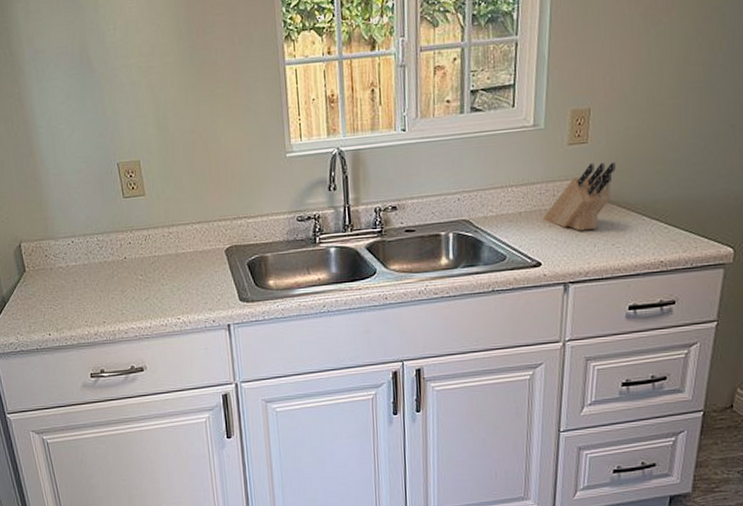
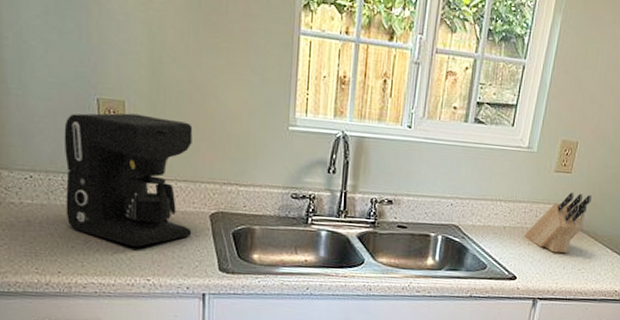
coffee maker: none [93,168,211,290] -> present [64,113,193,247]

